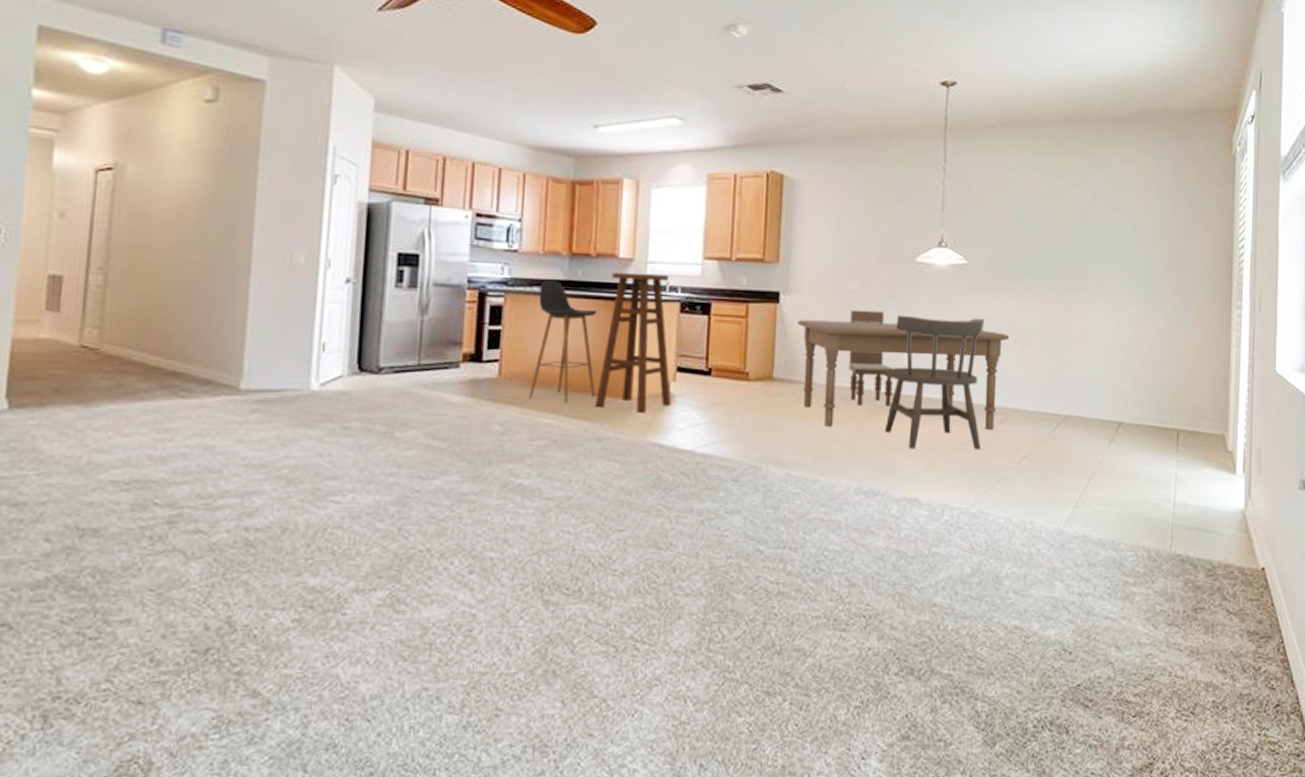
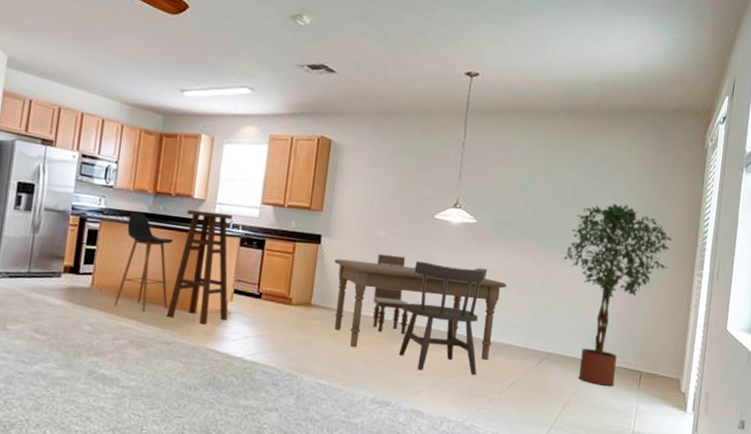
potted tree: none [1076,228,1203,450] -> present [564,203,672,386]

